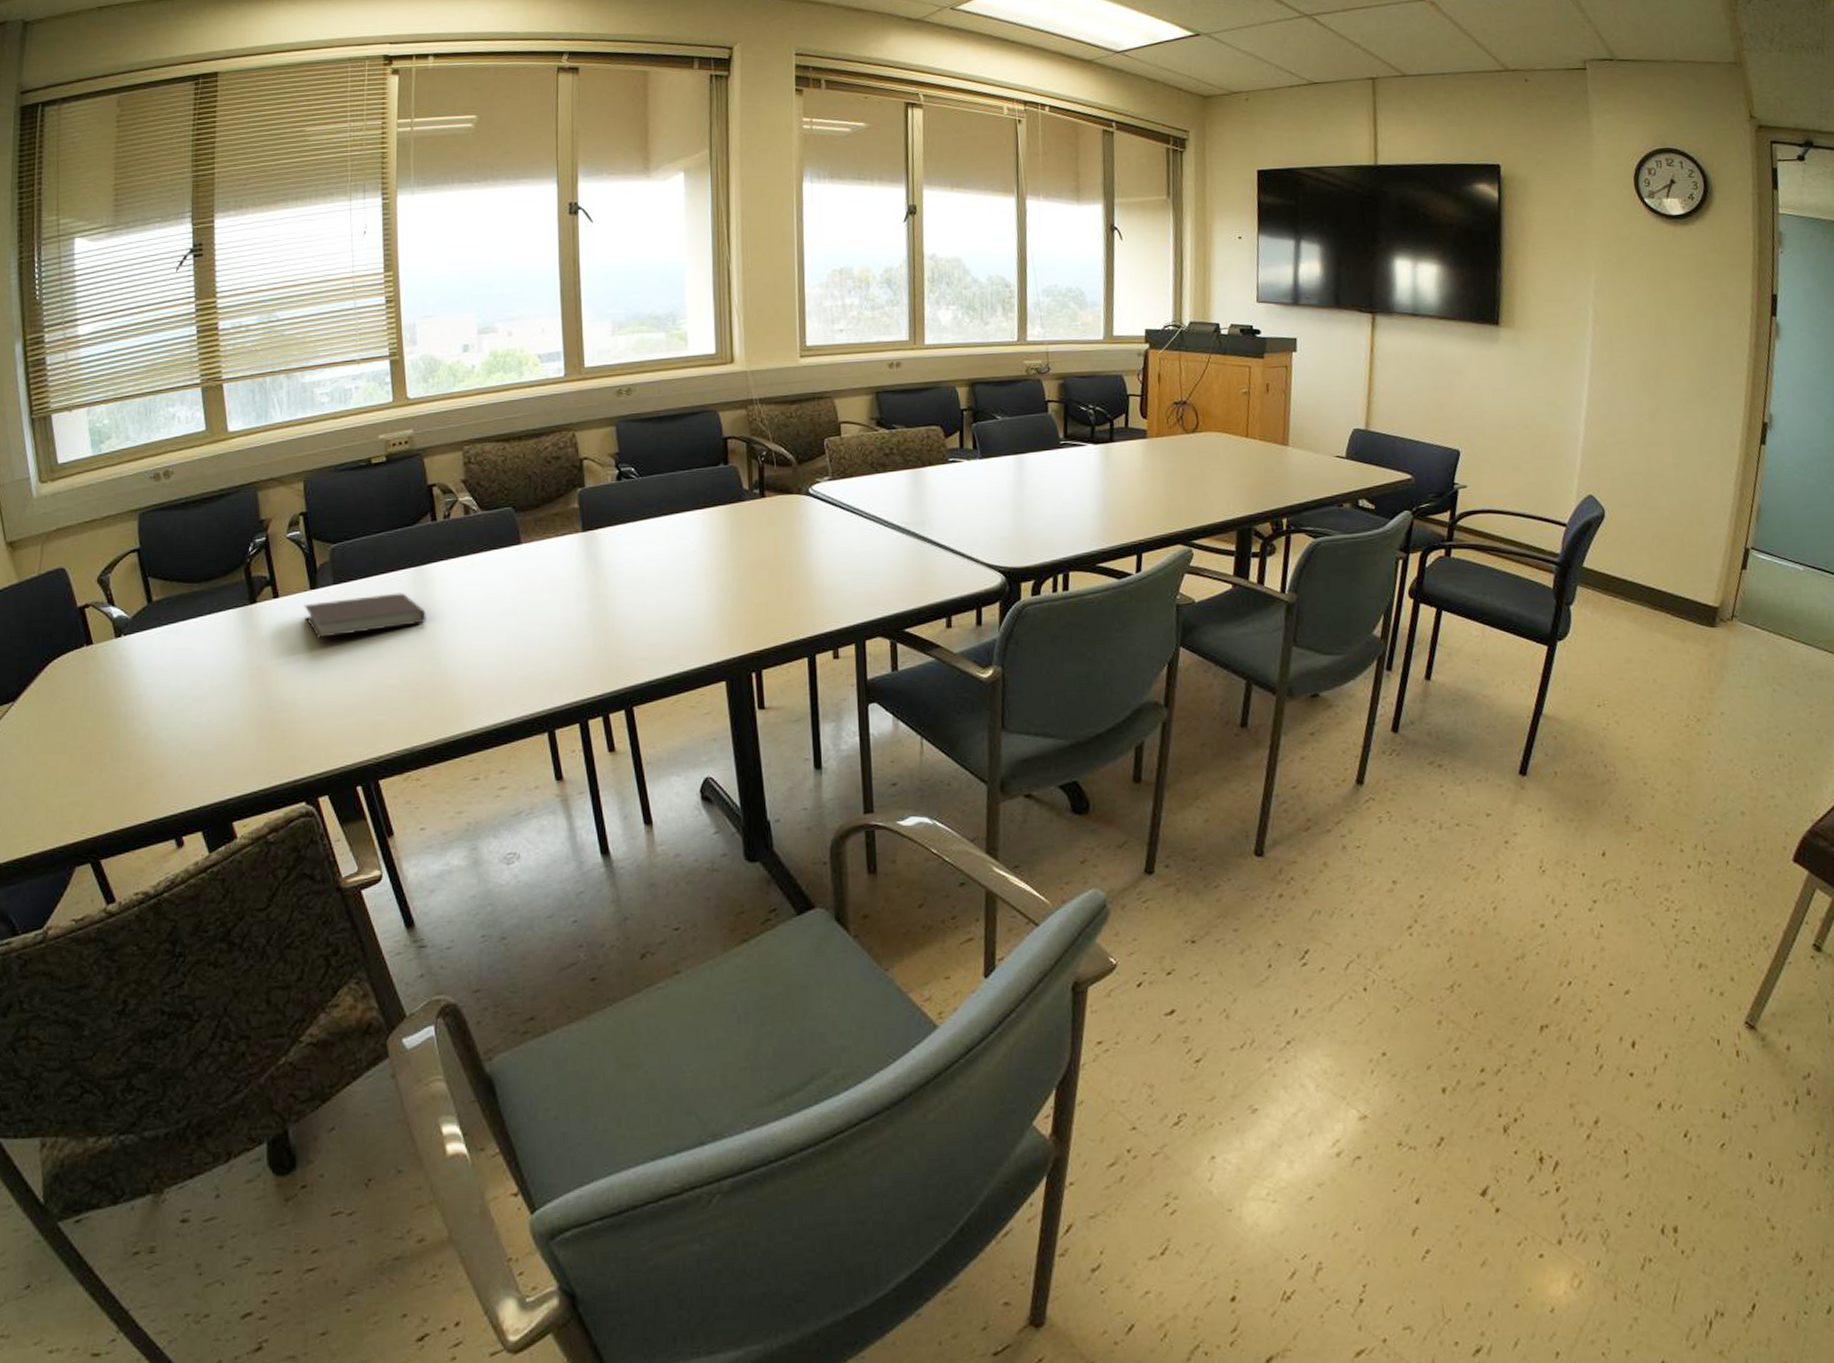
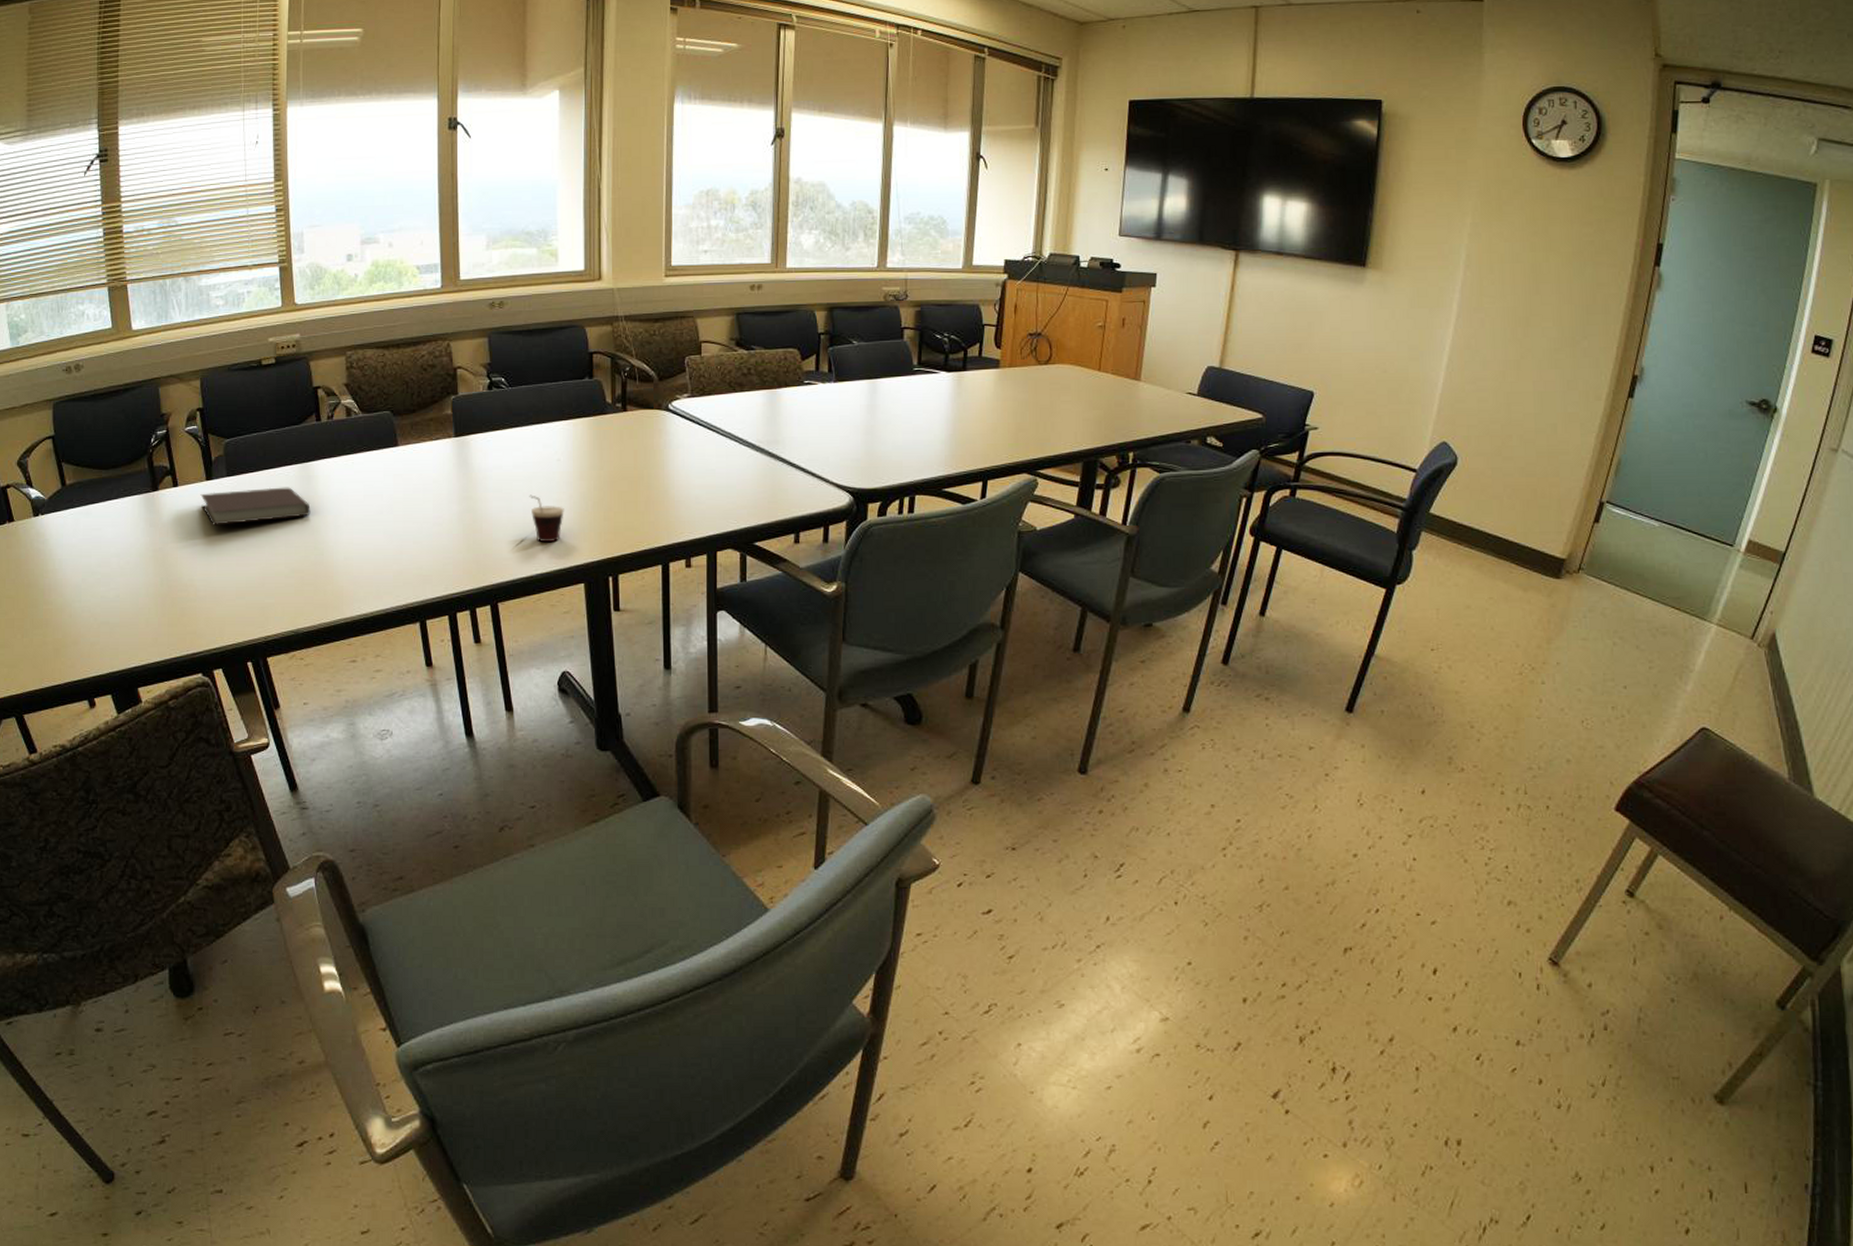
cup: none [664,589,702,640] -> present [529,495,564,543]

